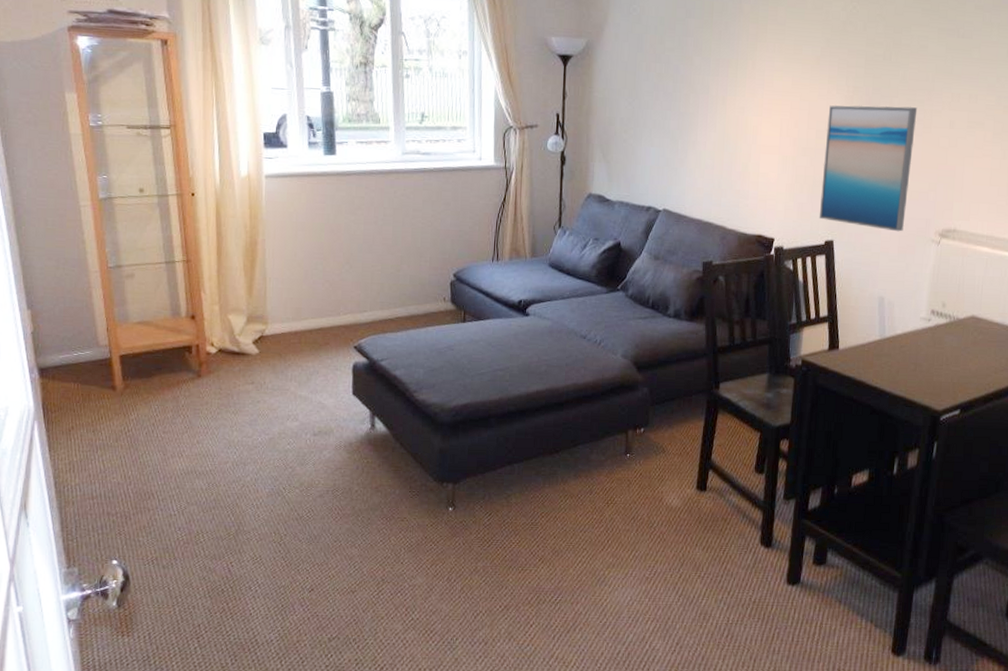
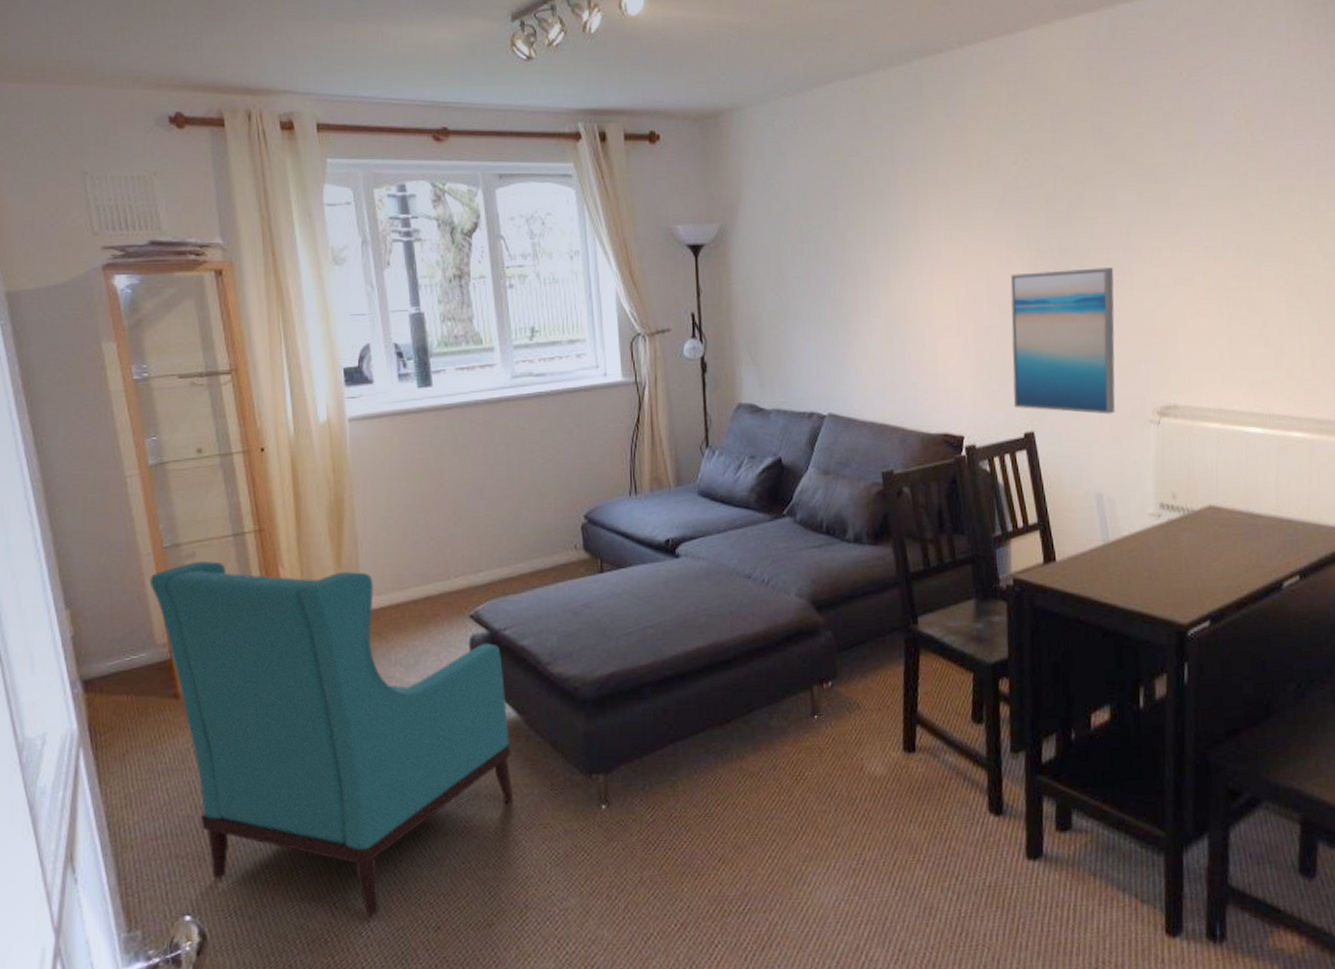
armchair: none [97,281,380,575] -> present [150,560,514,917]

